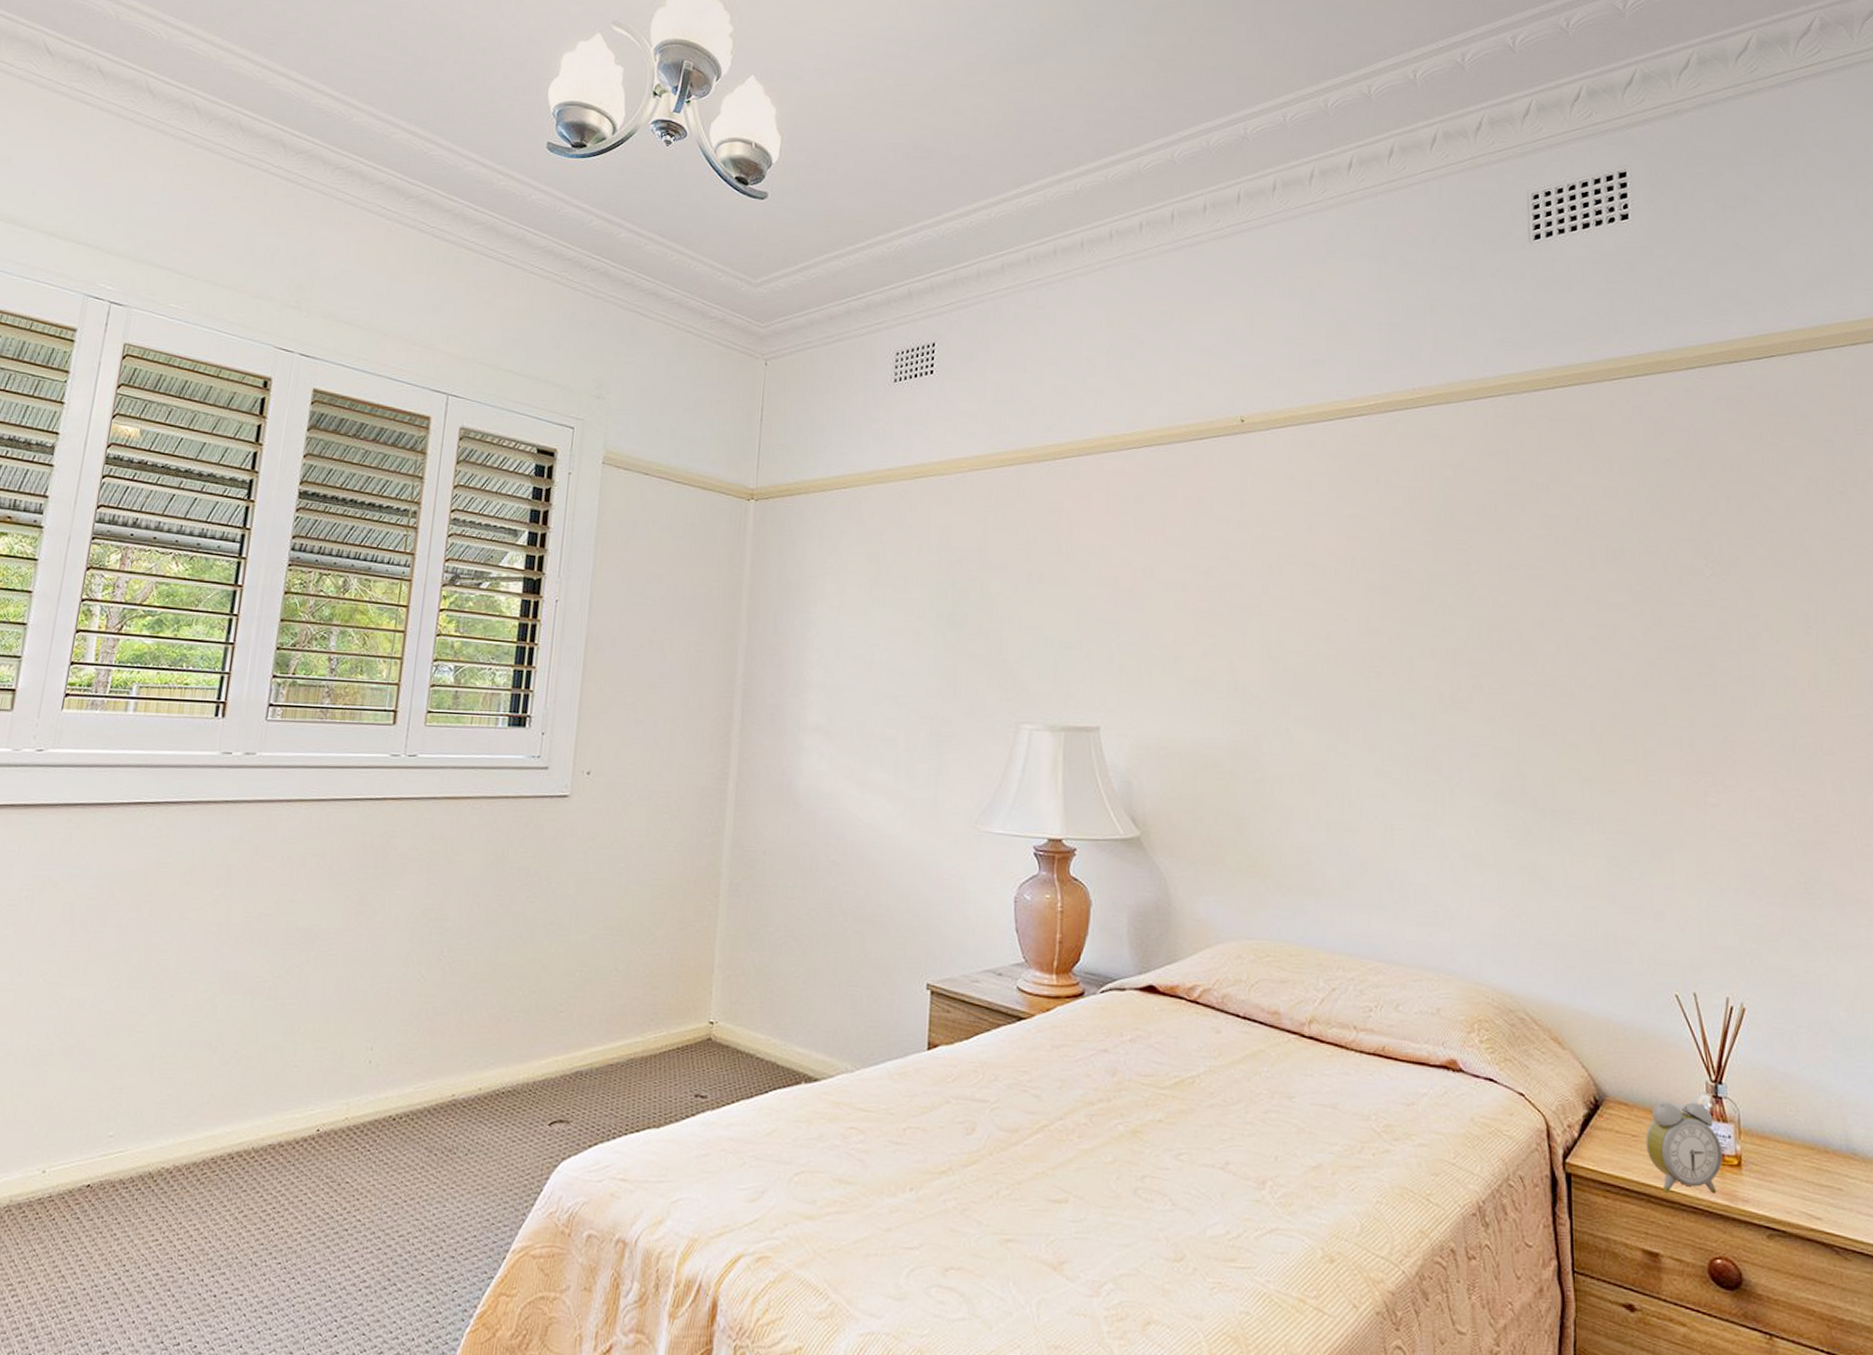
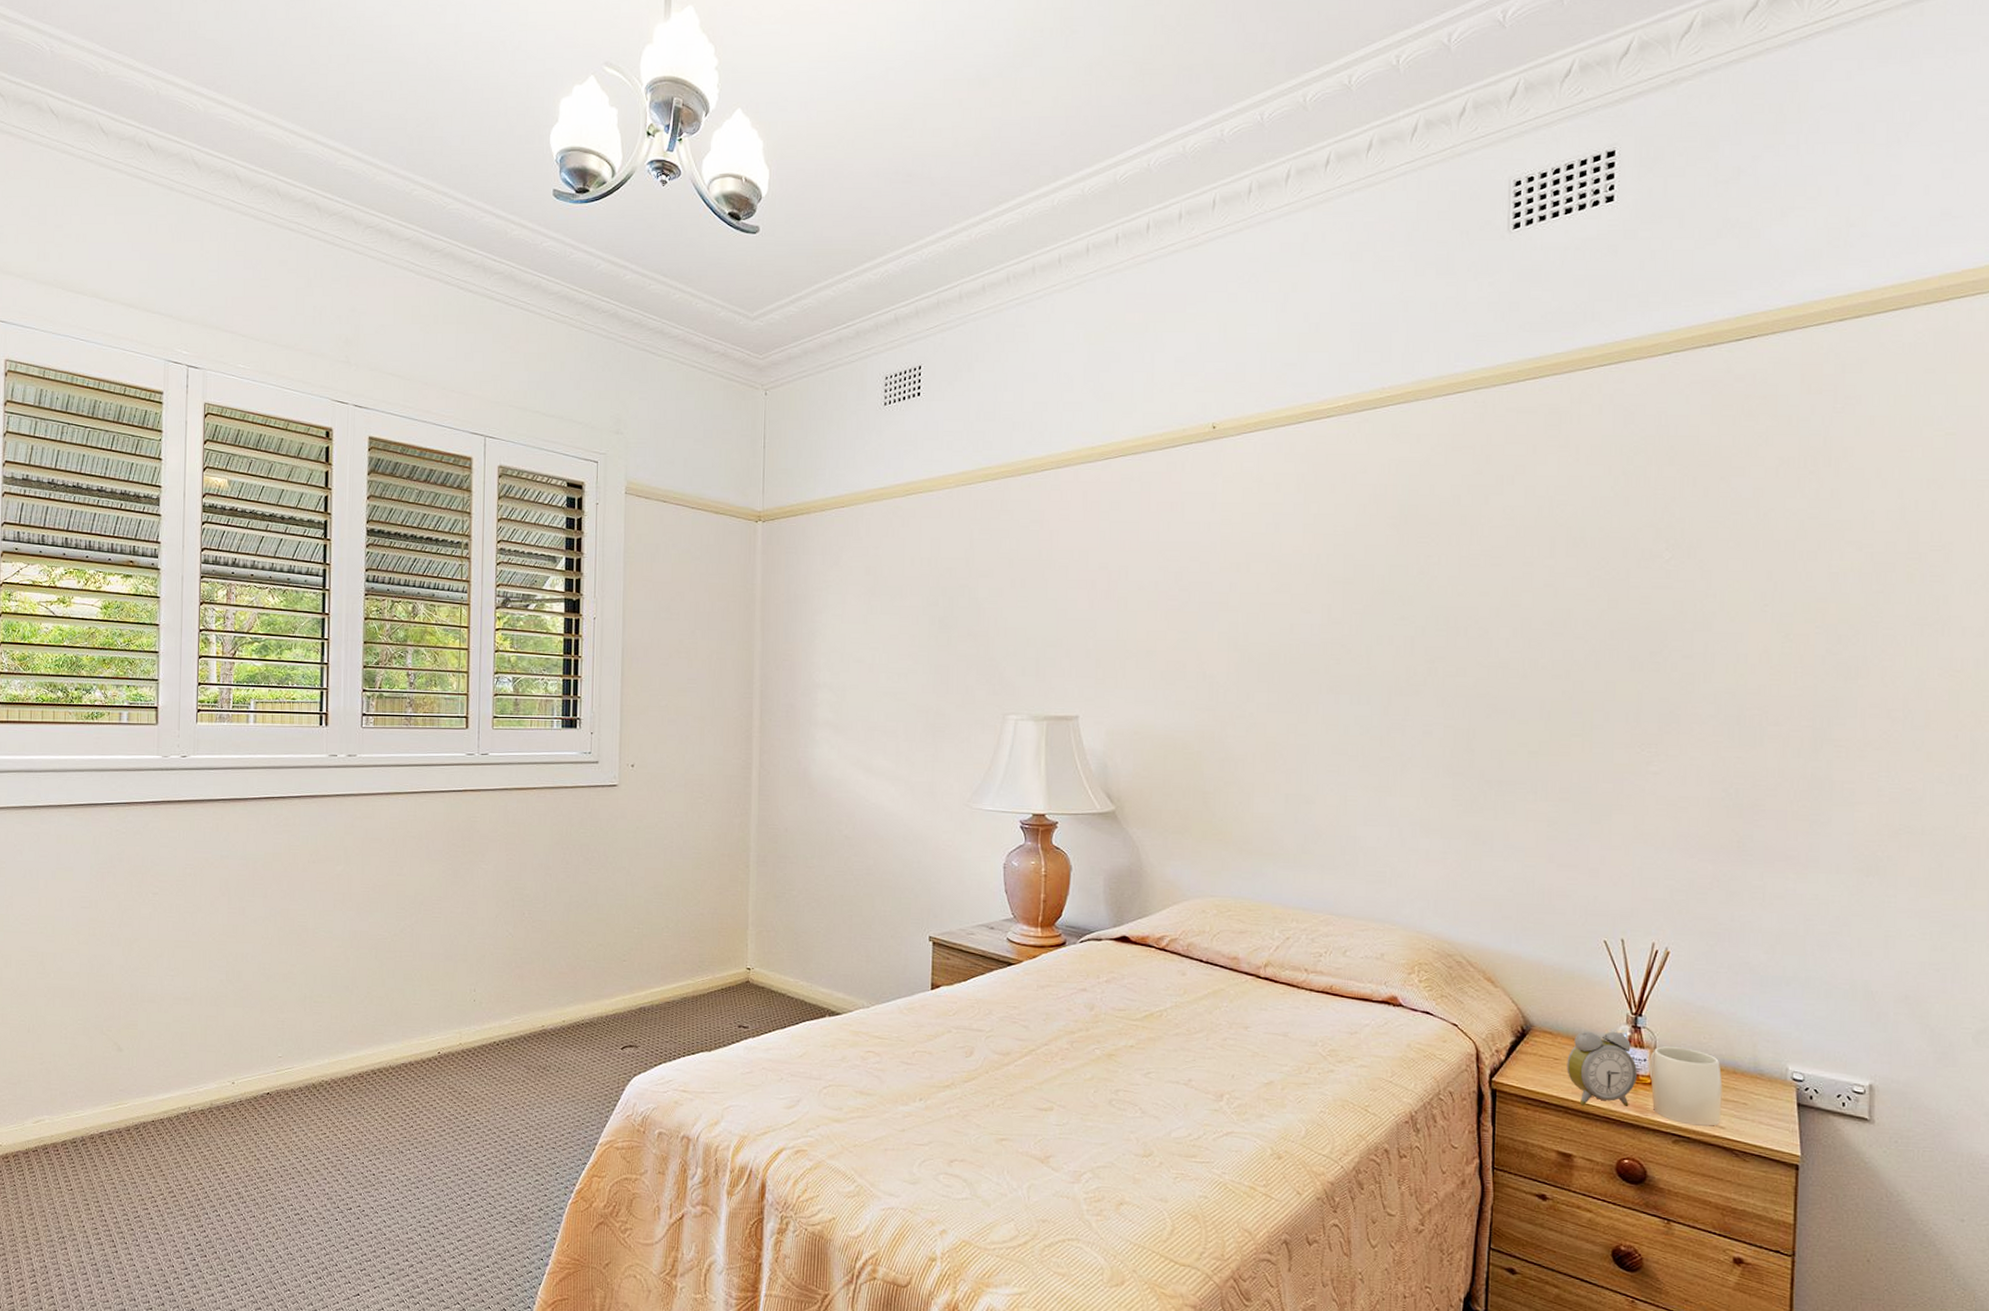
mug: none [1733,1120,1817,1218] -> present [1648,1046,1723,1127]

